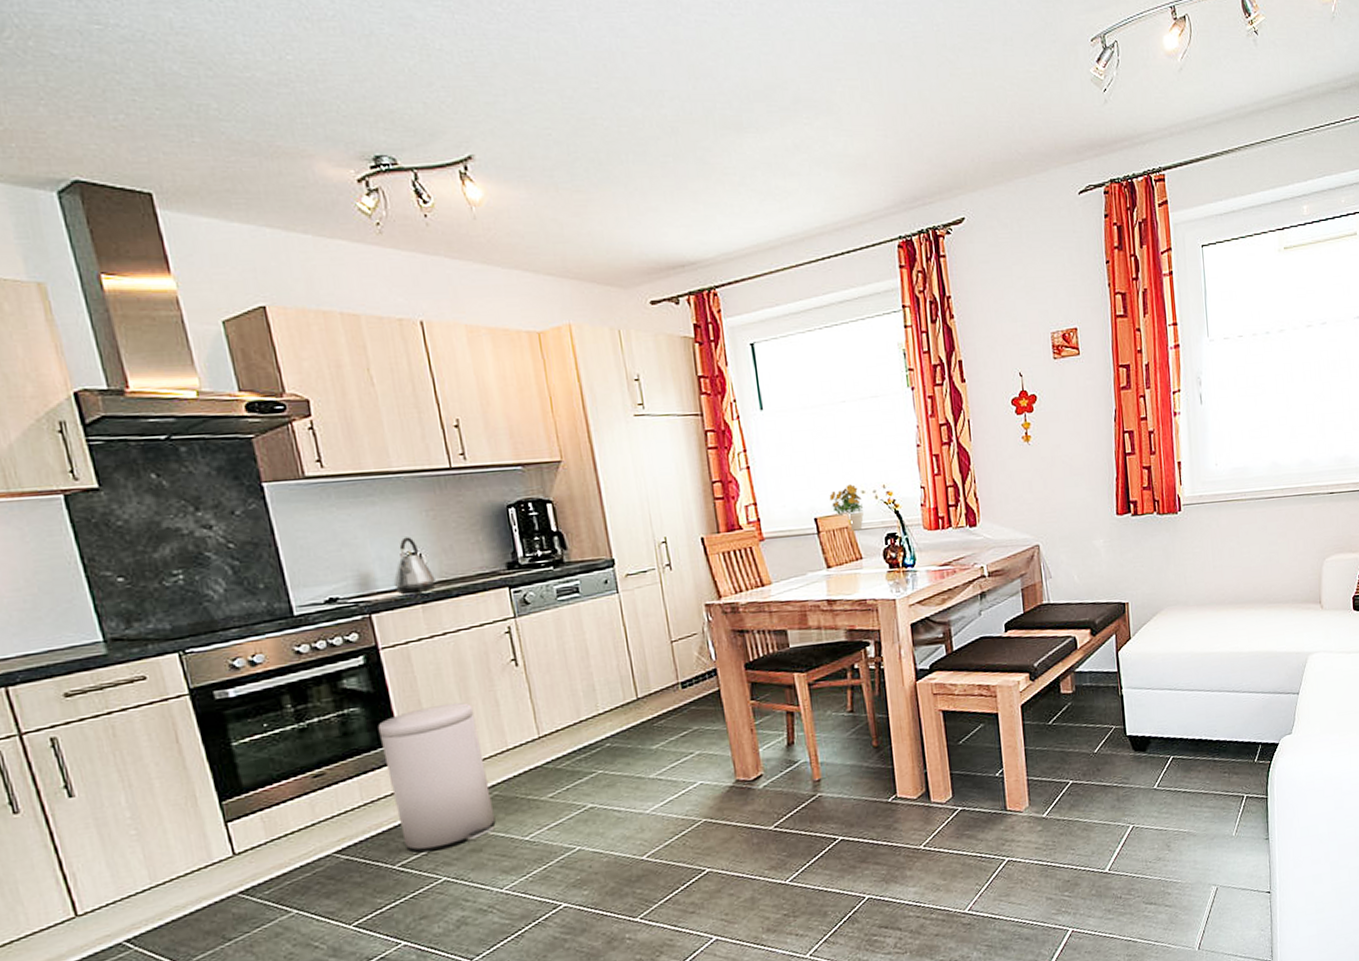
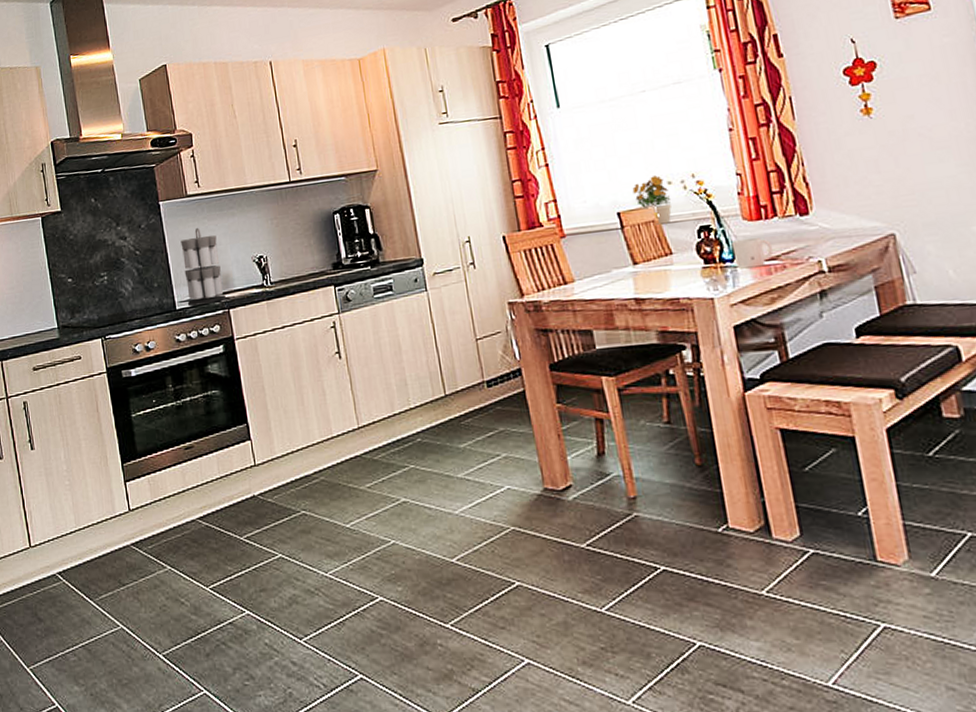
spice rack: none [297,516,368,612] -> present [180,227,227,307]
pedal bin: present [378,702,496,853] -> none [232,390,322,528]
kettle: present [393,537,436,595] -> none [246,242,277,293]
mug: none [913,545,947,573] -> present [731,237,774,269]

